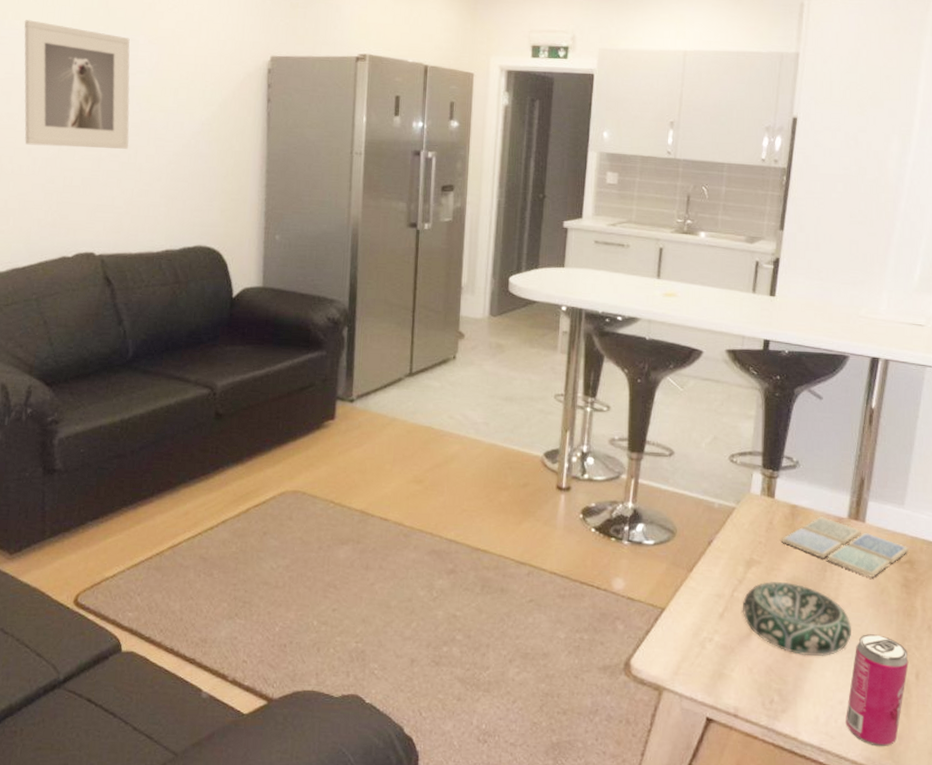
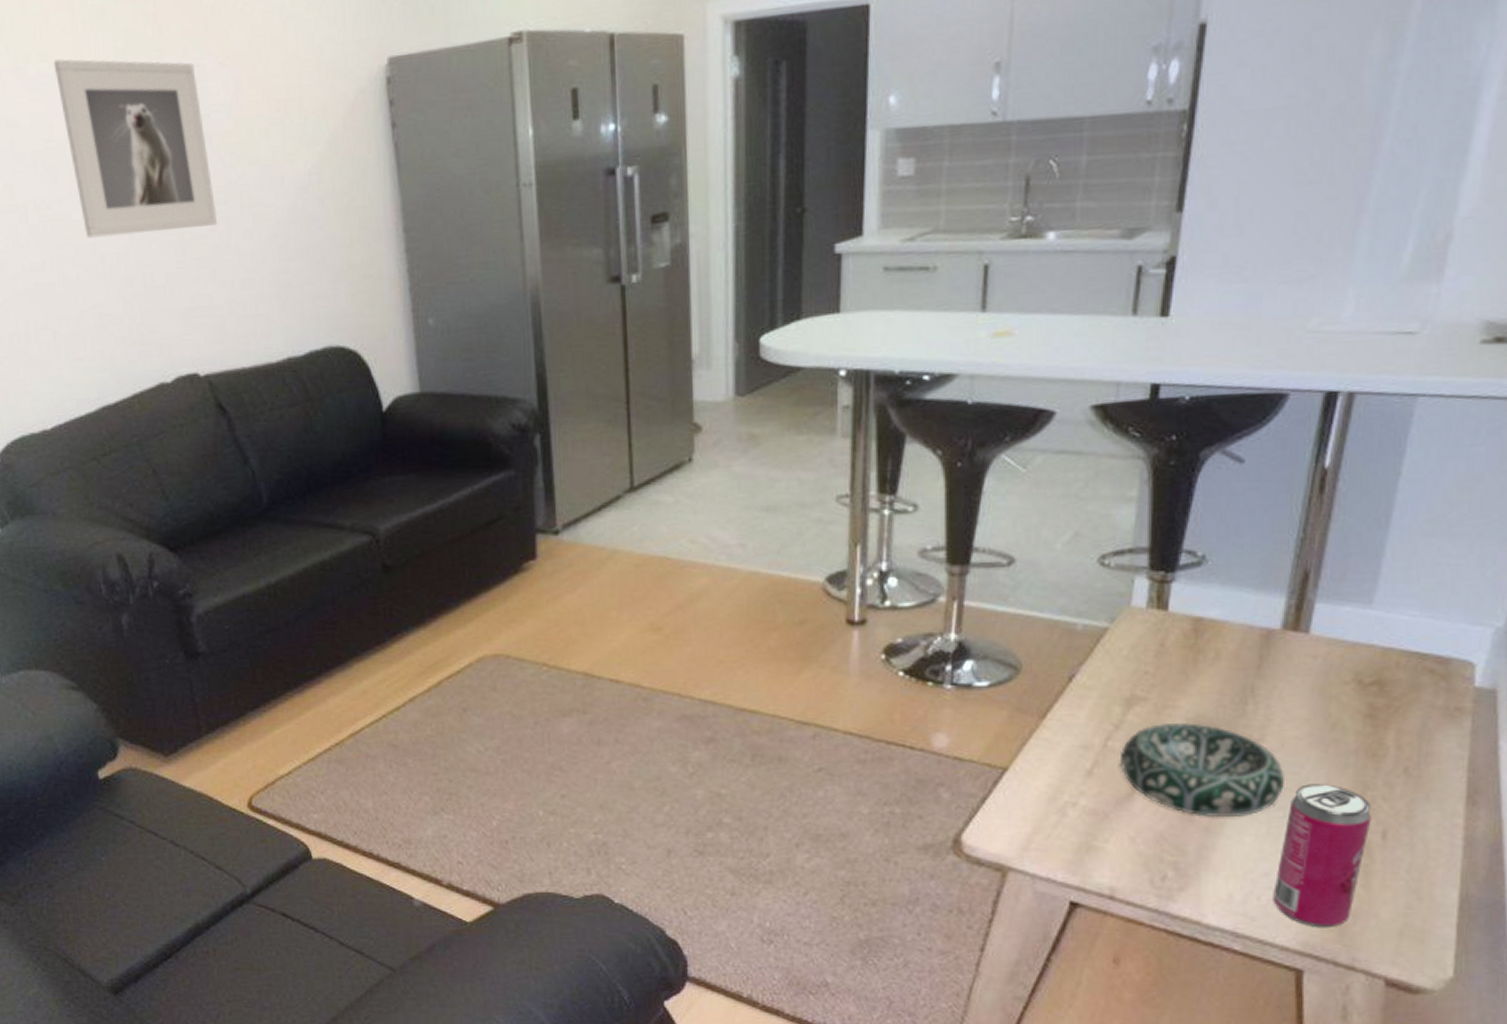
drink coaster: present [782,516,909,578] -> none [1179,630,1377,708]

